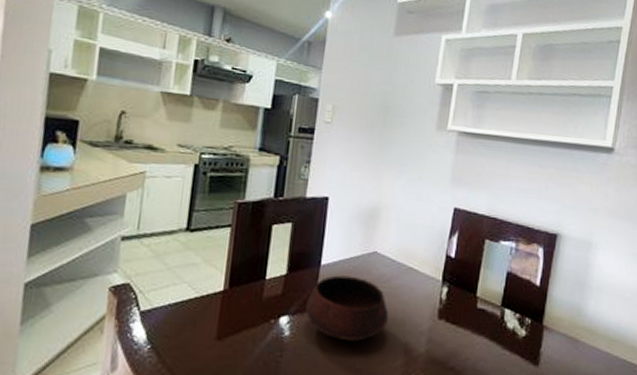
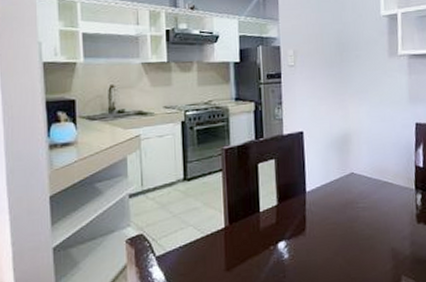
bowl: present [305,275,388,342] -> none [299,197,373,255]

